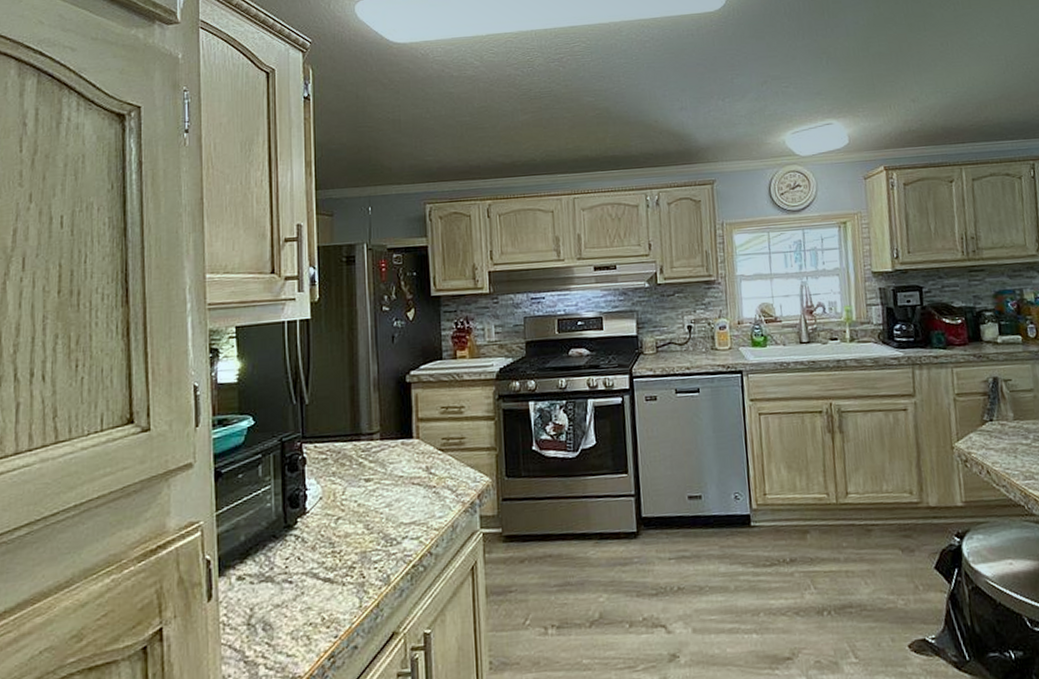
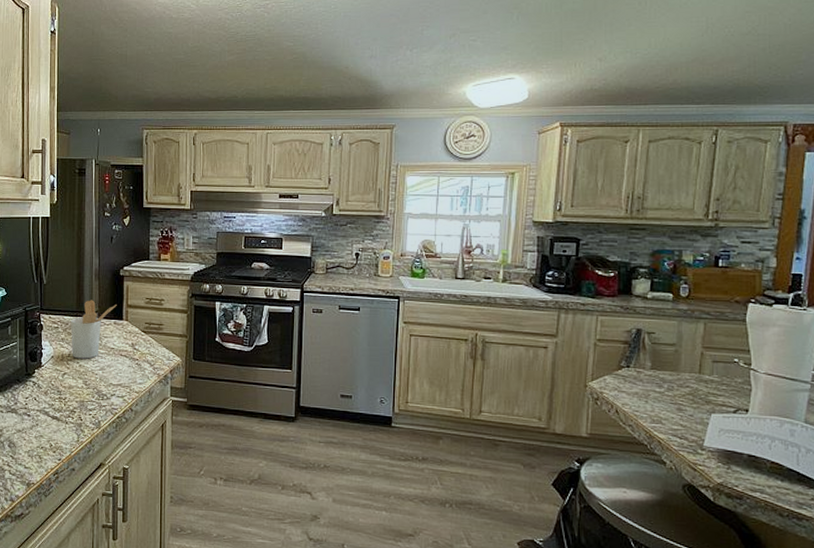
utensil holder: none [344,417,404,496] -> present [71,300,117,359]

